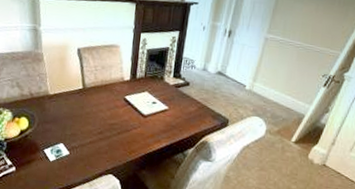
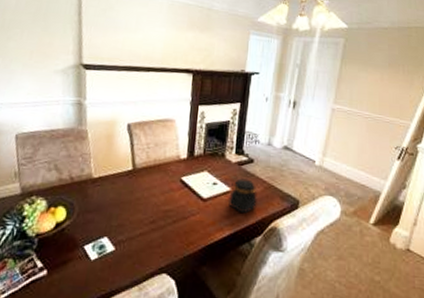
jar: none [165,99,192,129] -> present [227,178,258,214]

